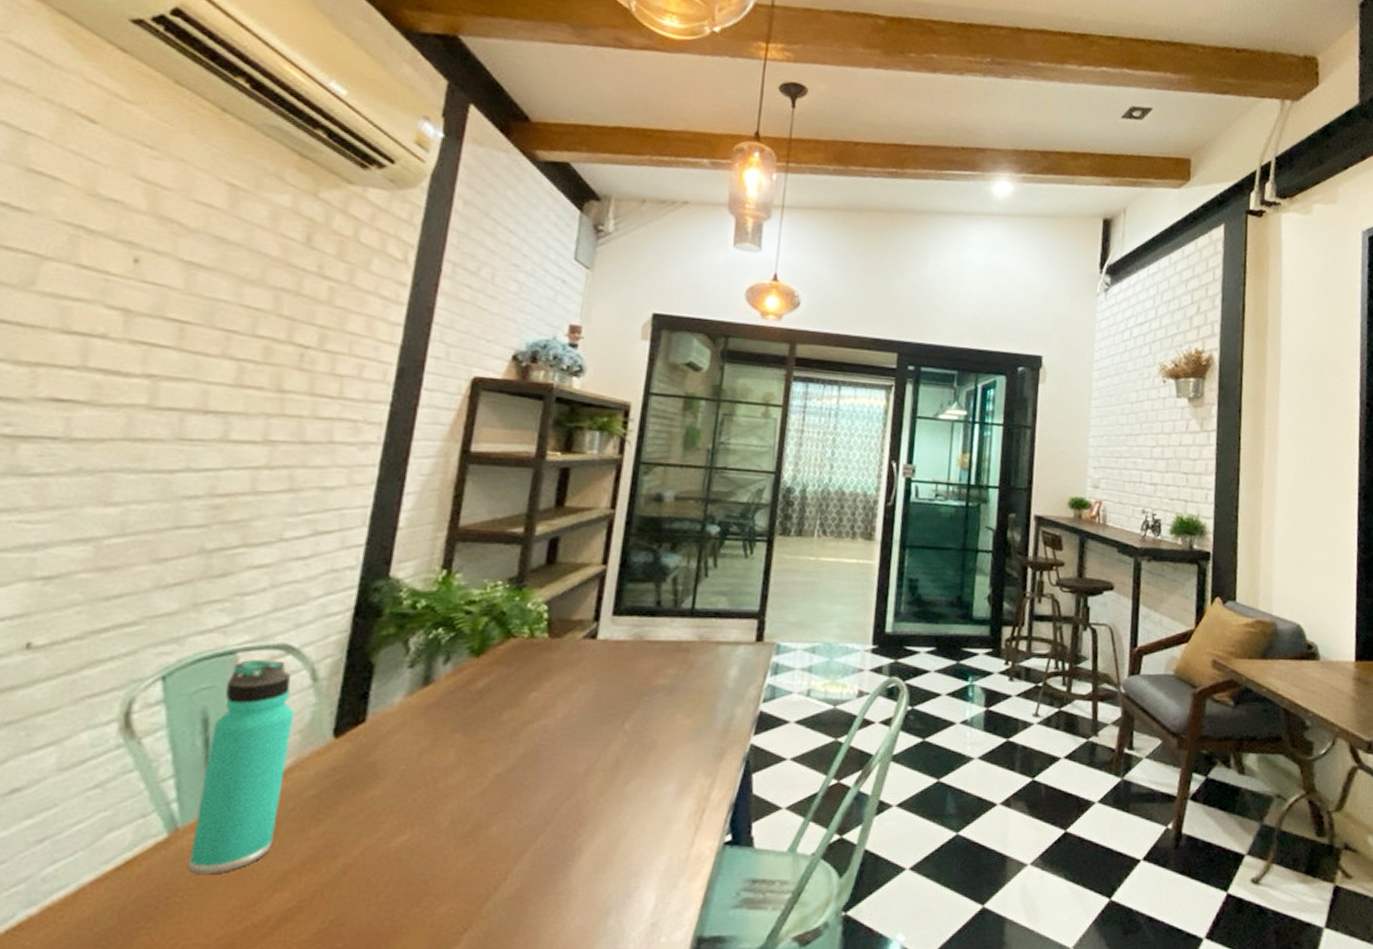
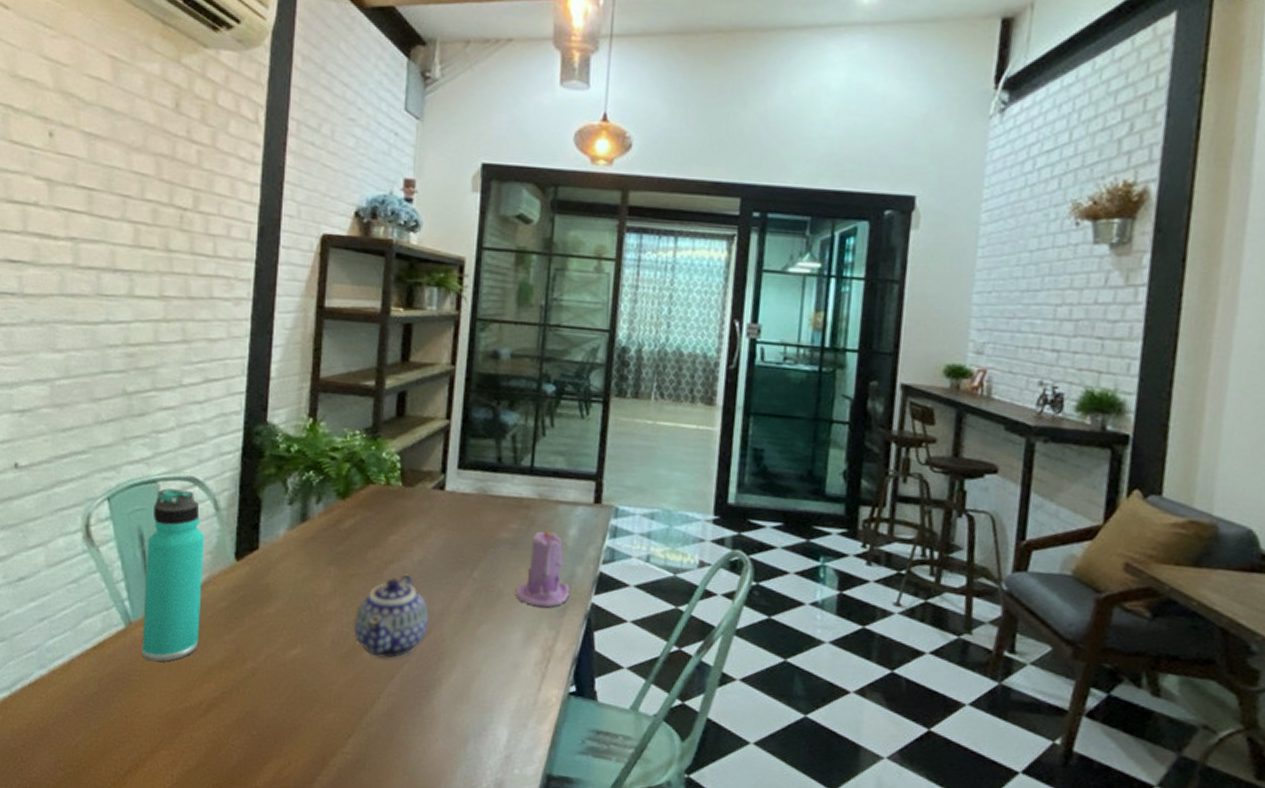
teapot: none [479,733,571,831] -> present [353,574,429,658]
candle: none [670,668,728,754] -> present [515,526,570,608]

